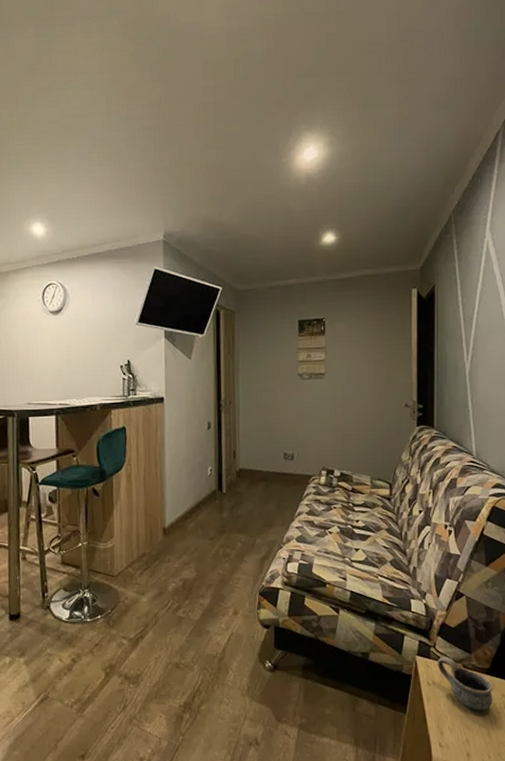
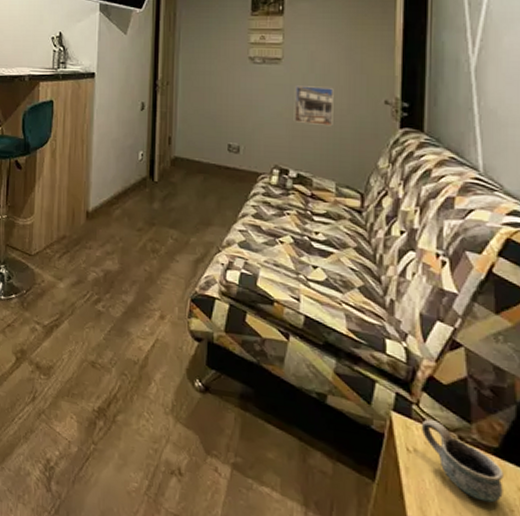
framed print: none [336,396,367,430] -> present [294,86,334,127]

